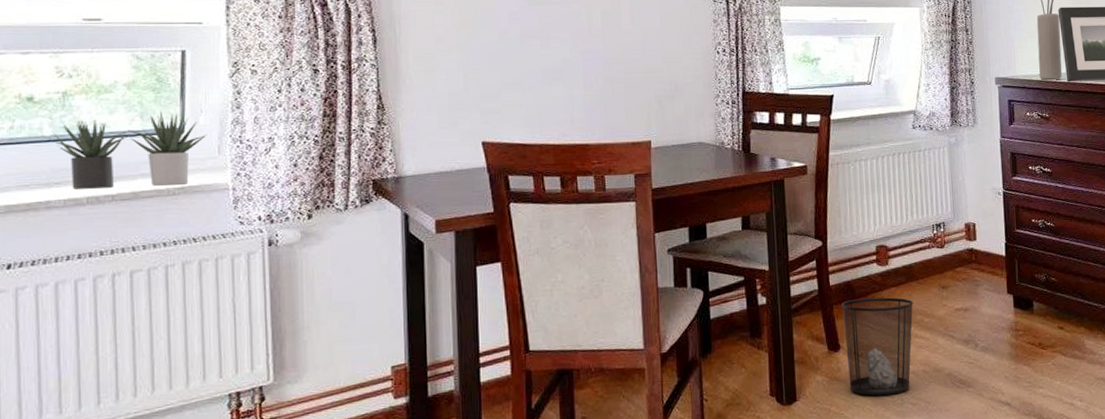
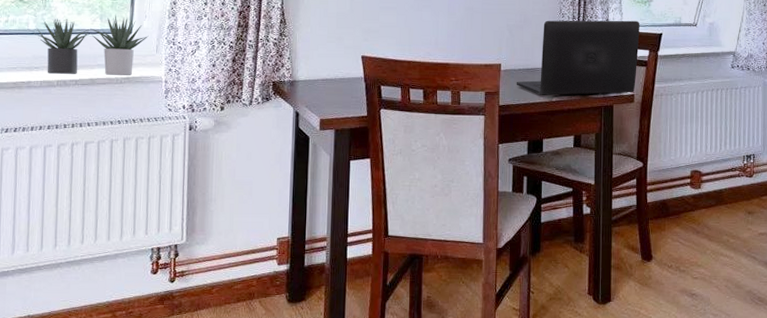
laptop: none [670,82,809,175] -> present [516,20,640,96]
waste bin: present [841,297,914,396] -> none [656,216,721,305]

